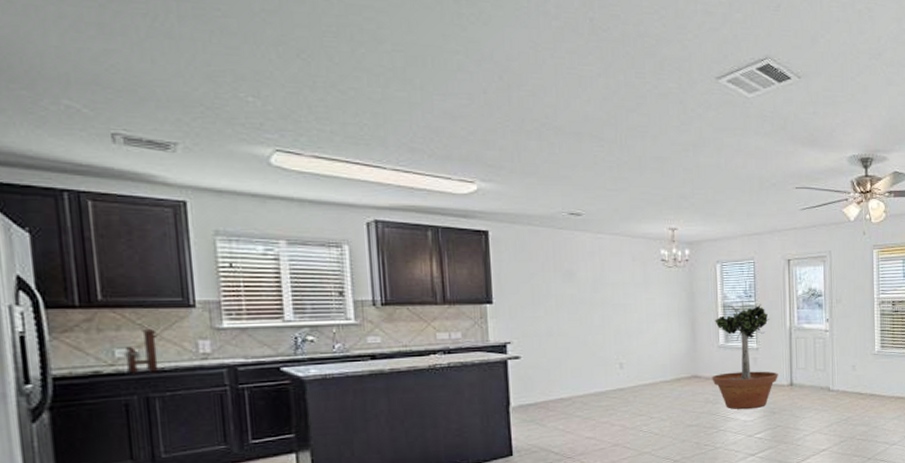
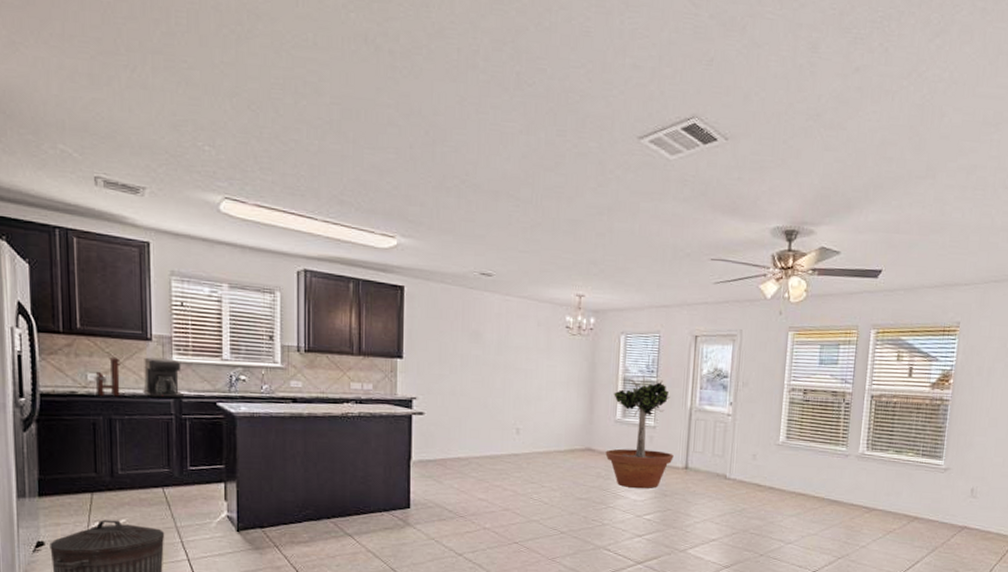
coffee maker: none [186,325,241,369] -> present [143,357,185,399]

